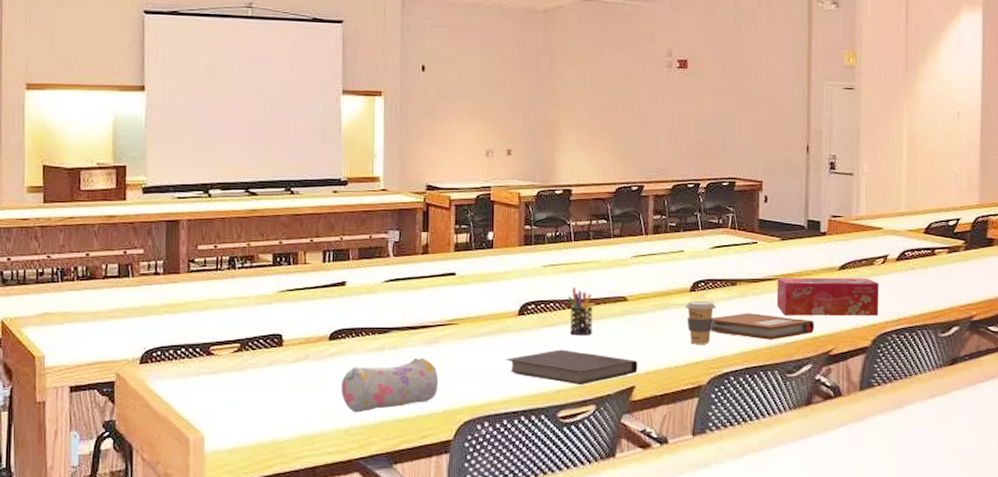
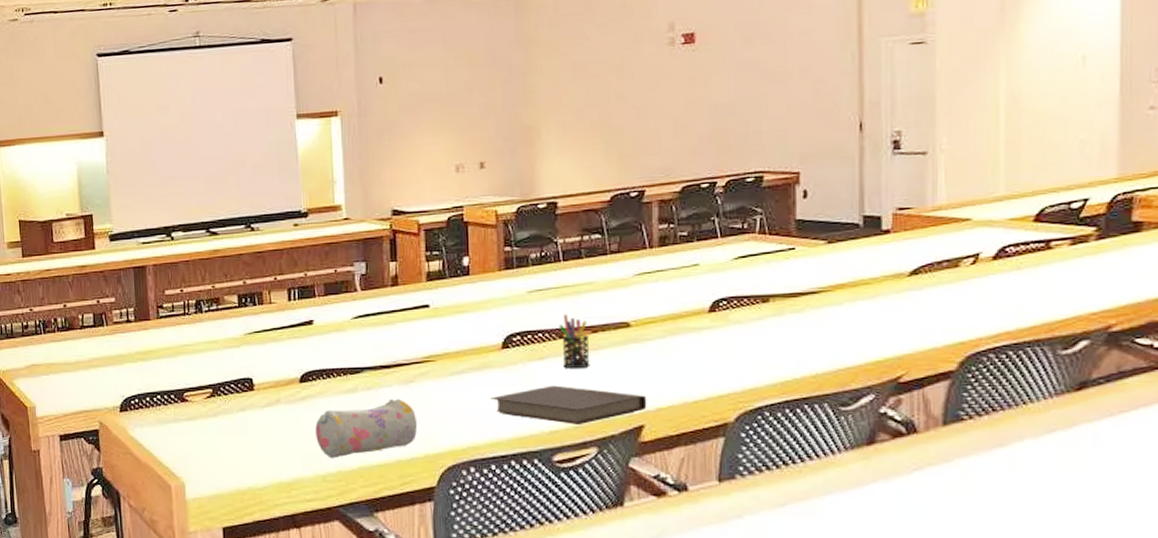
coffee cup: present [685,301,716,344] -> none [703,323,743,375]
notebook: present [711,313,814,340] -> none [737,334,876,367]
tissue box: present [776,277,880,316] -> none [823,284,968,336]

